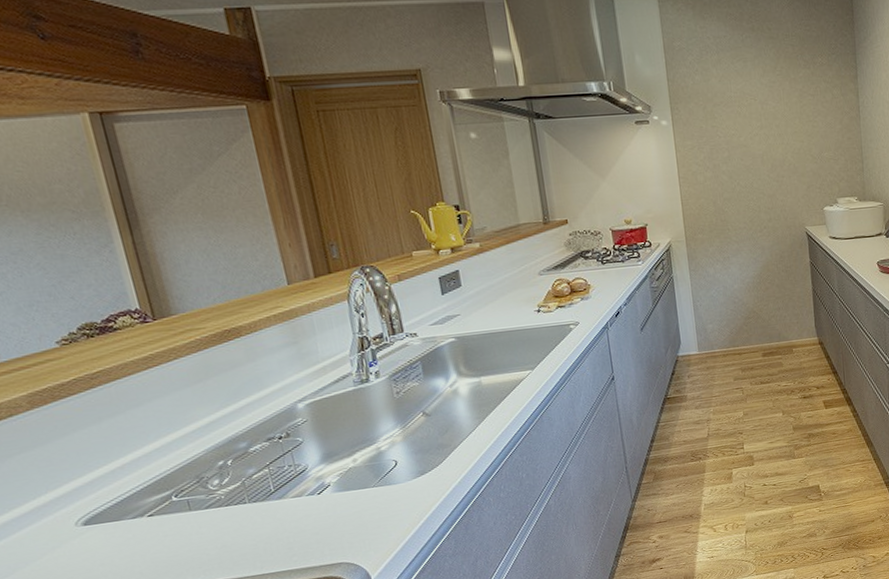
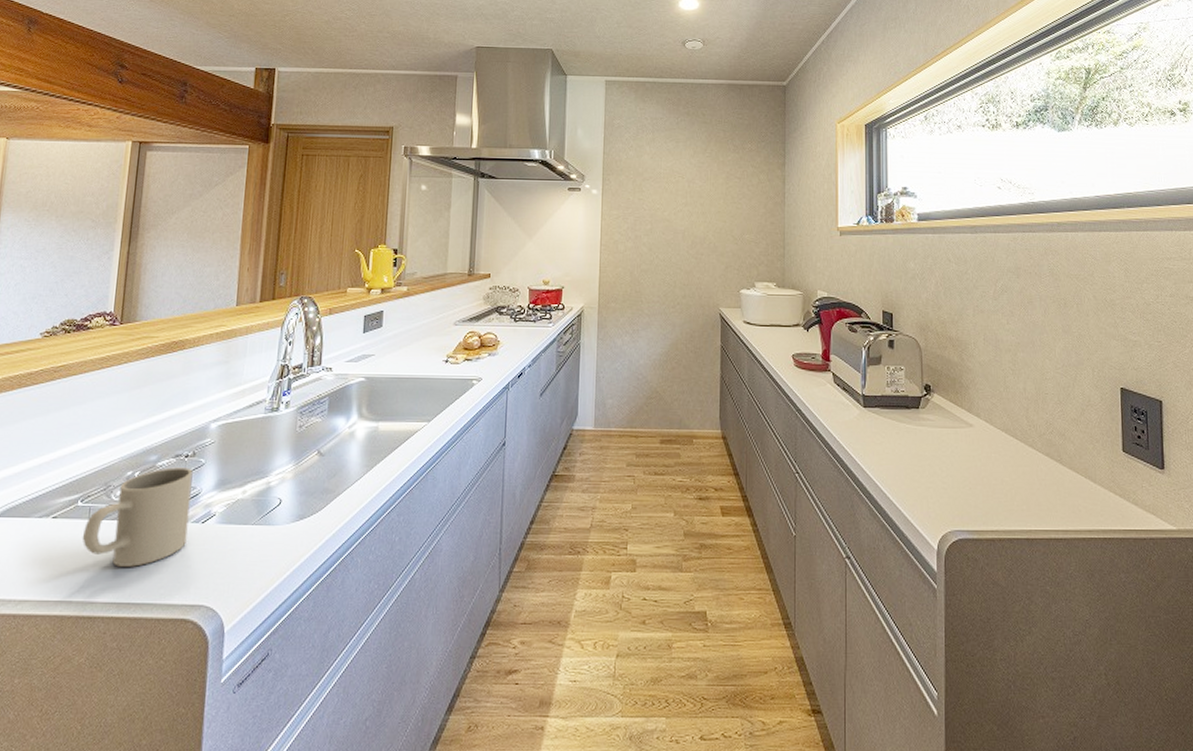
mug: none [188,448,307,546] -> present [82,467,193,567]

